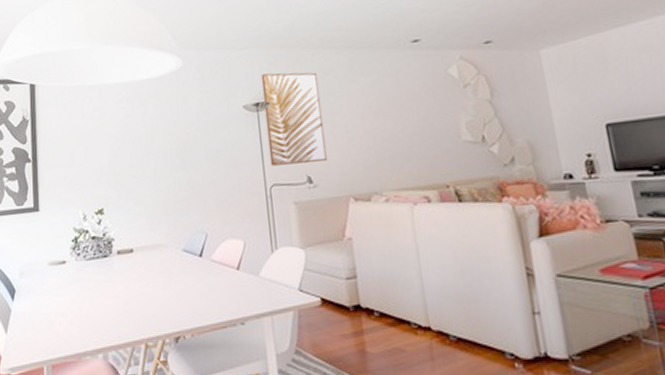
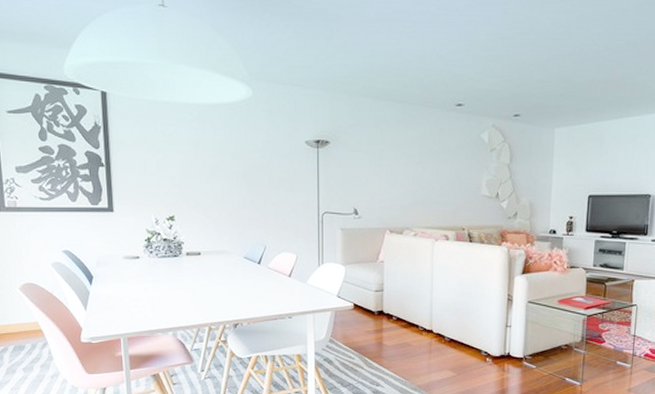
wall art: present [261,72,327,166] -> none [324,115,372,198]

